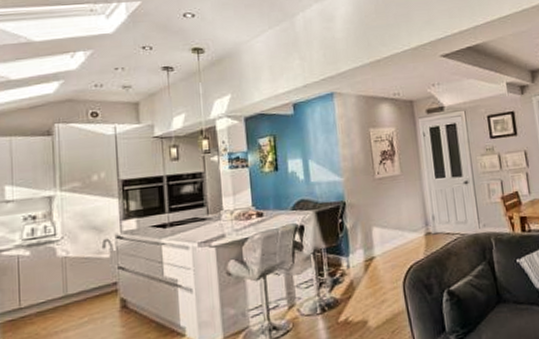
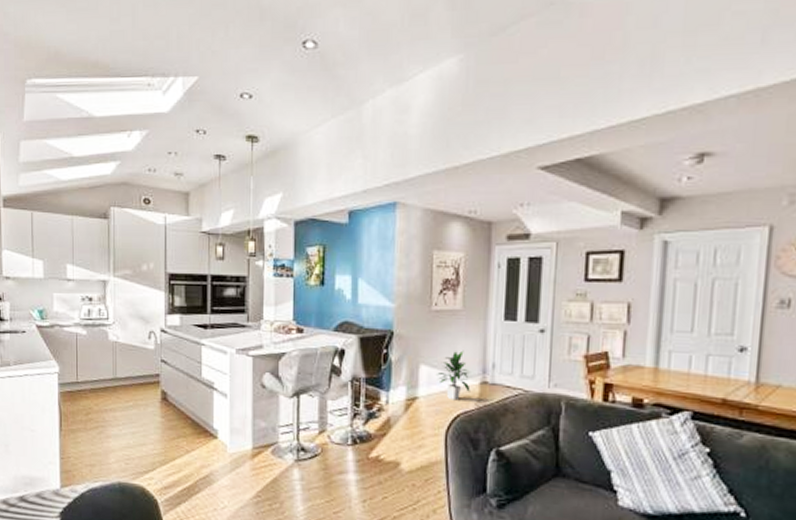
indoor plant: none [386,208,418,254] -> present [435,350,471,401]

